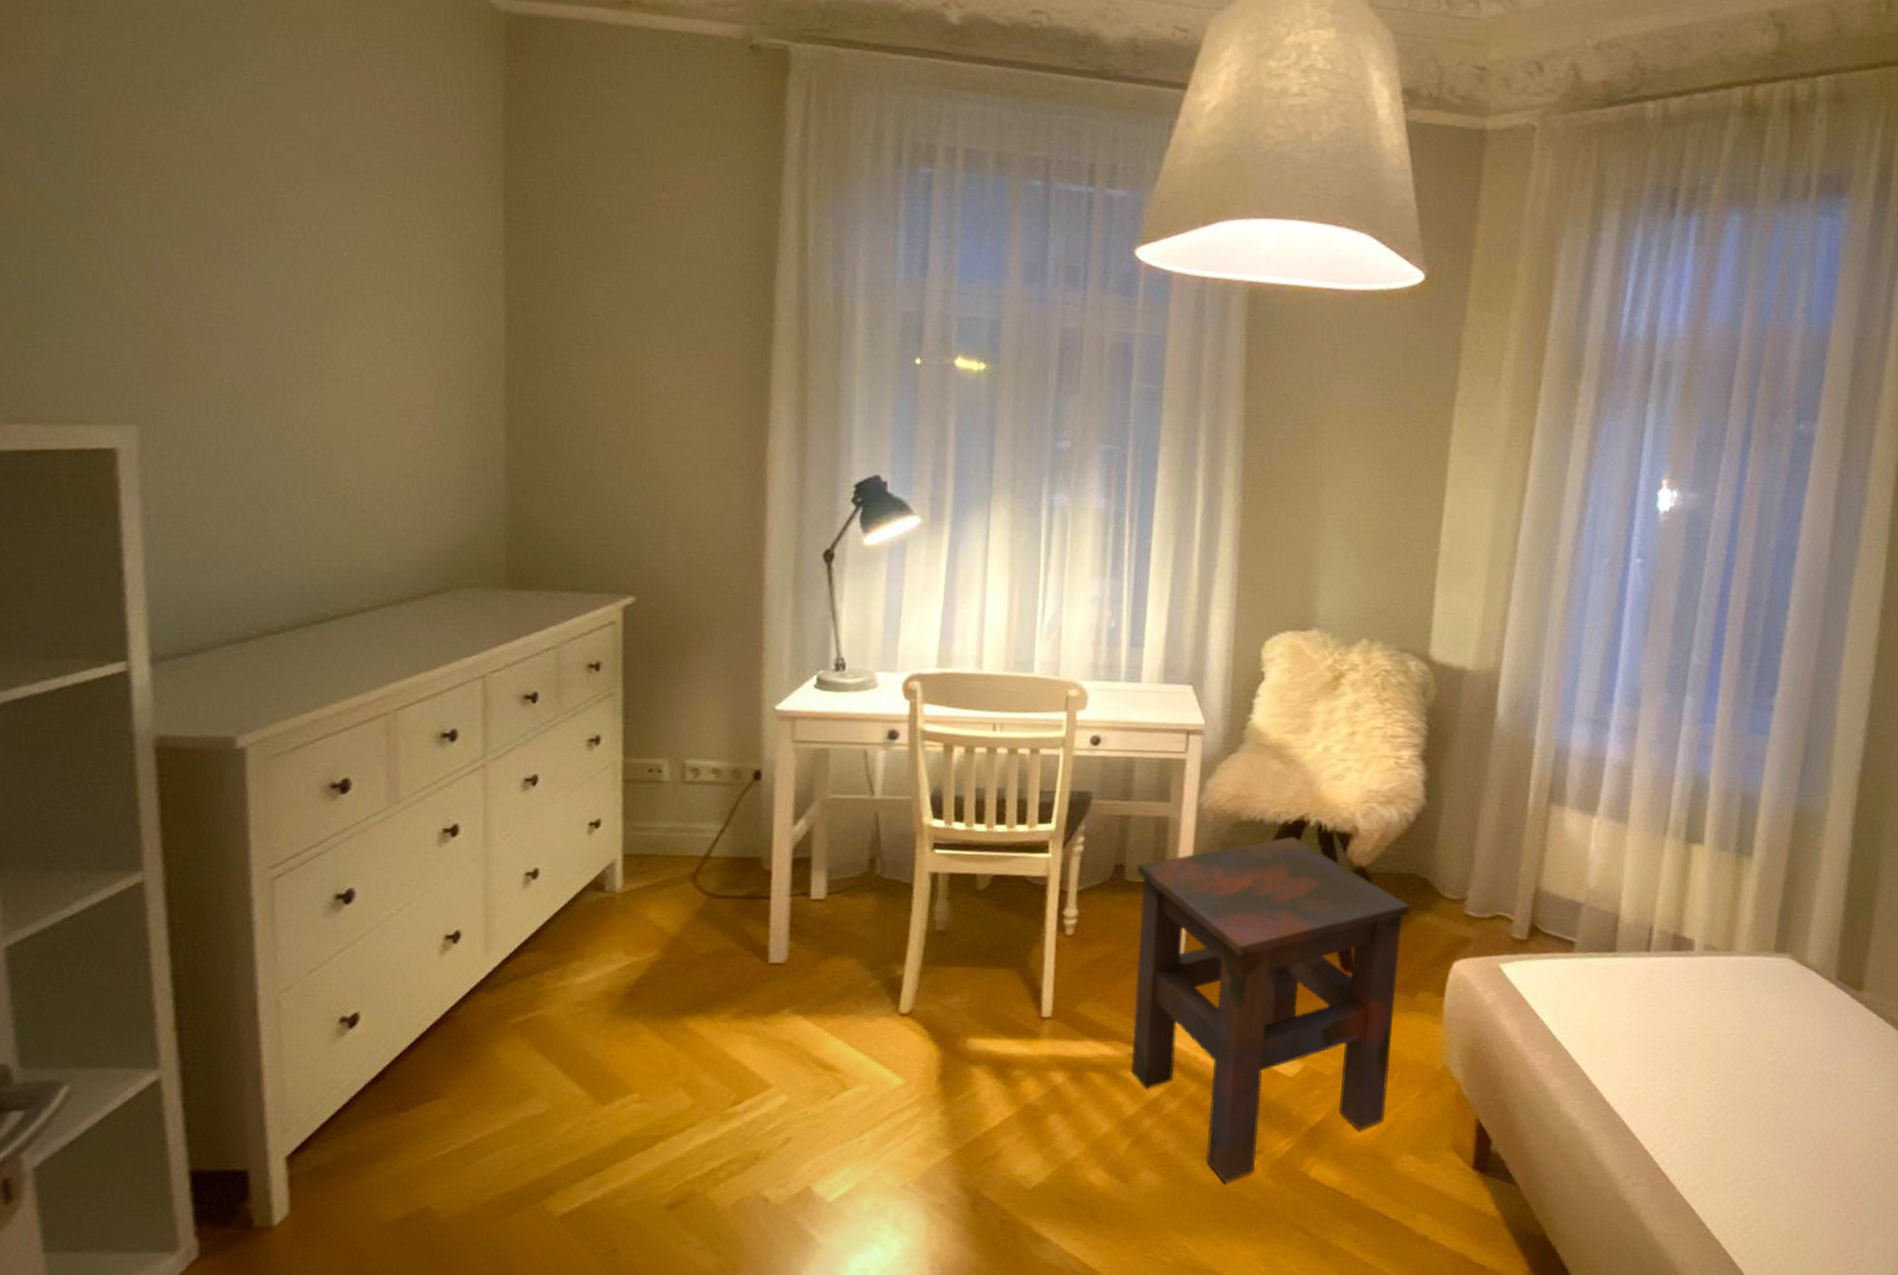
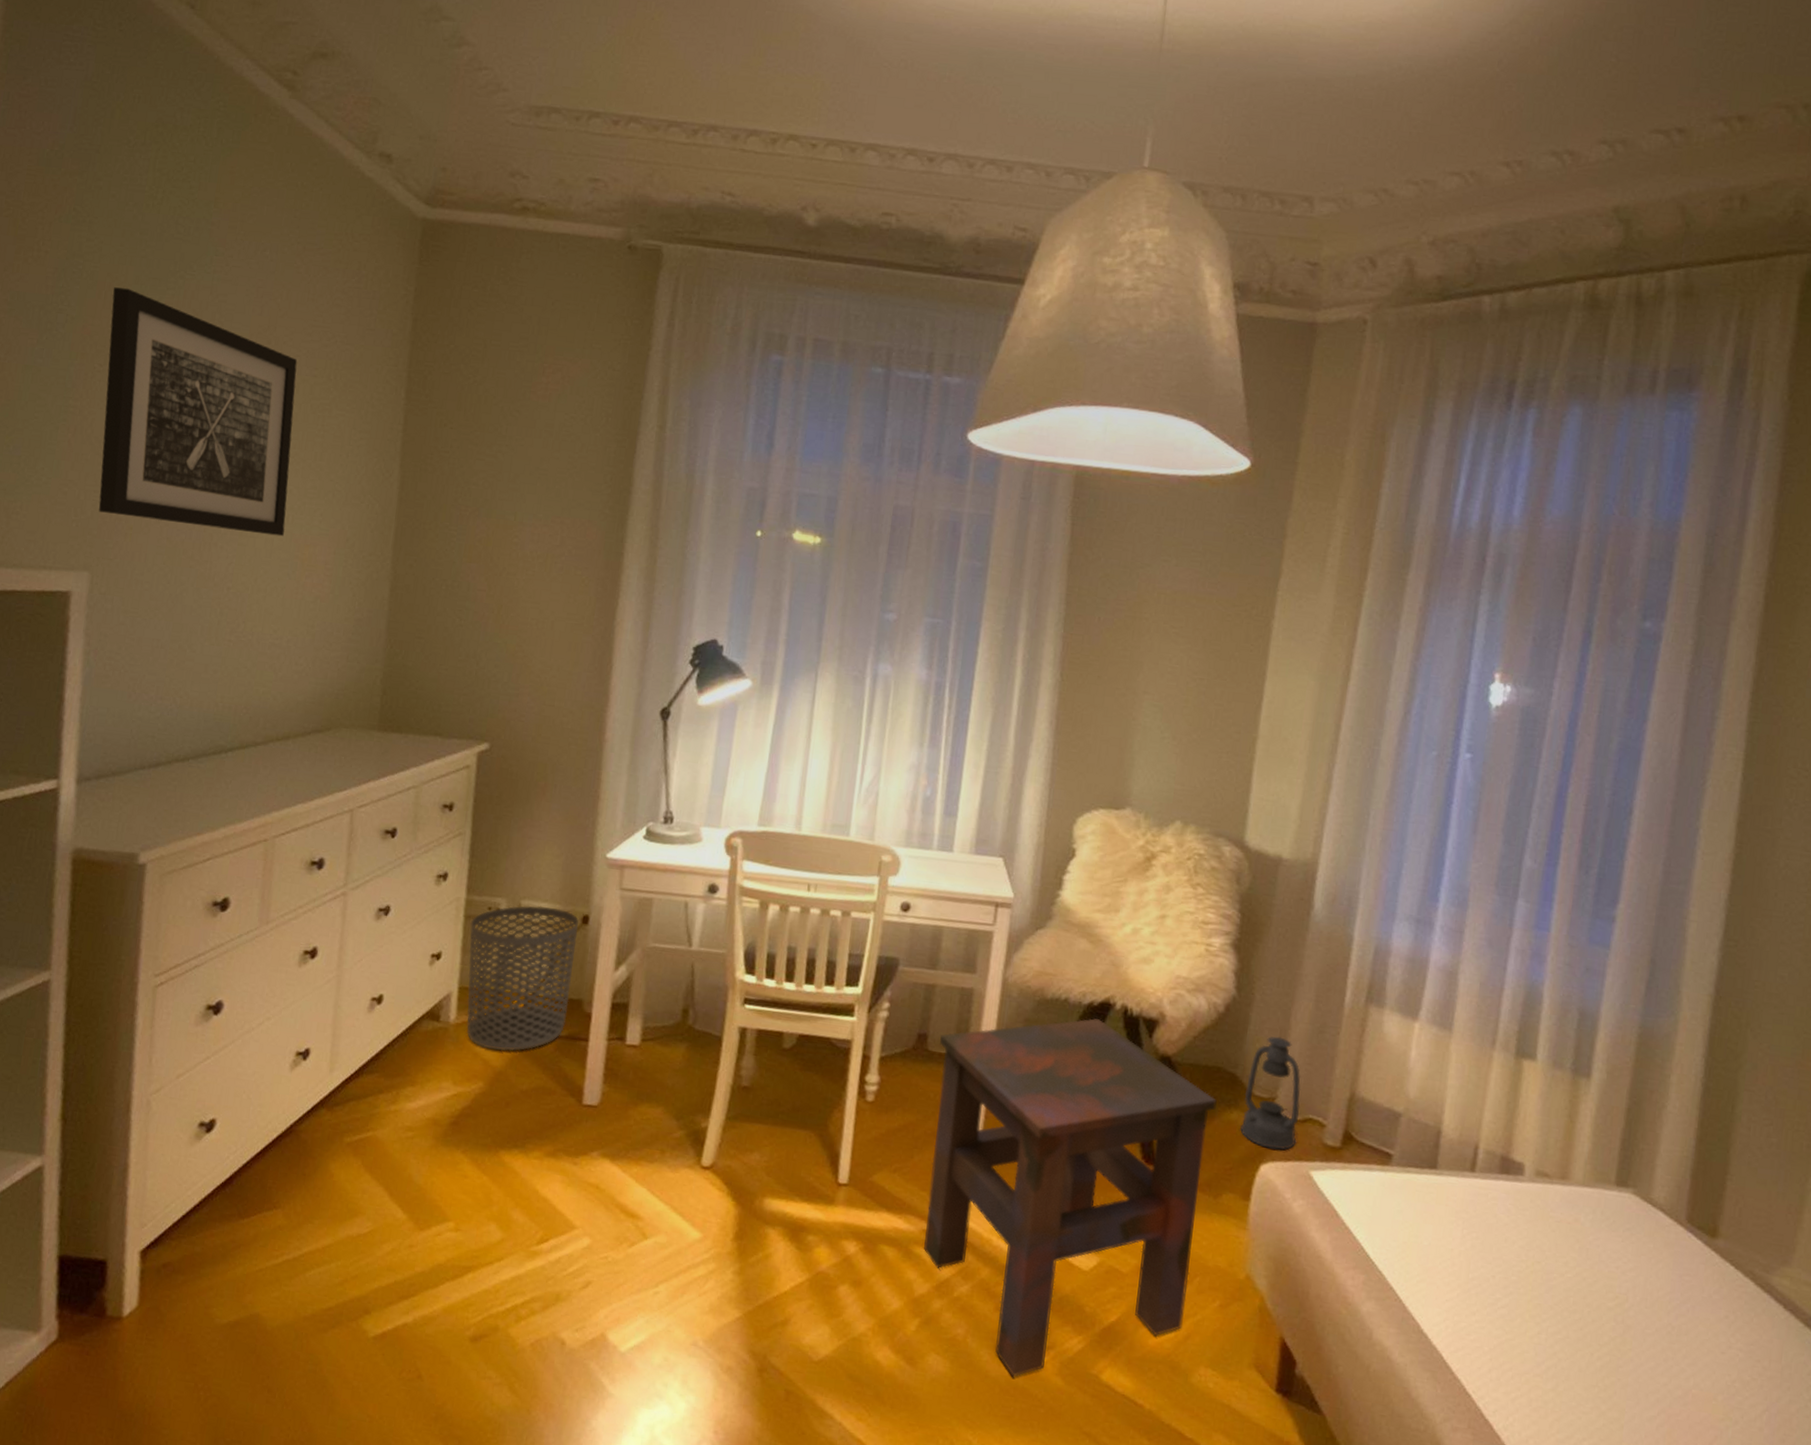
wall art: none [128,91,374,379] -> present [98,287,298,537]
waste bin: none [630,764,751,916] -> present [466,905,579,1051]
lantern: none [1433,840,1489,947] -> present [1240,1036,1301,1150]

